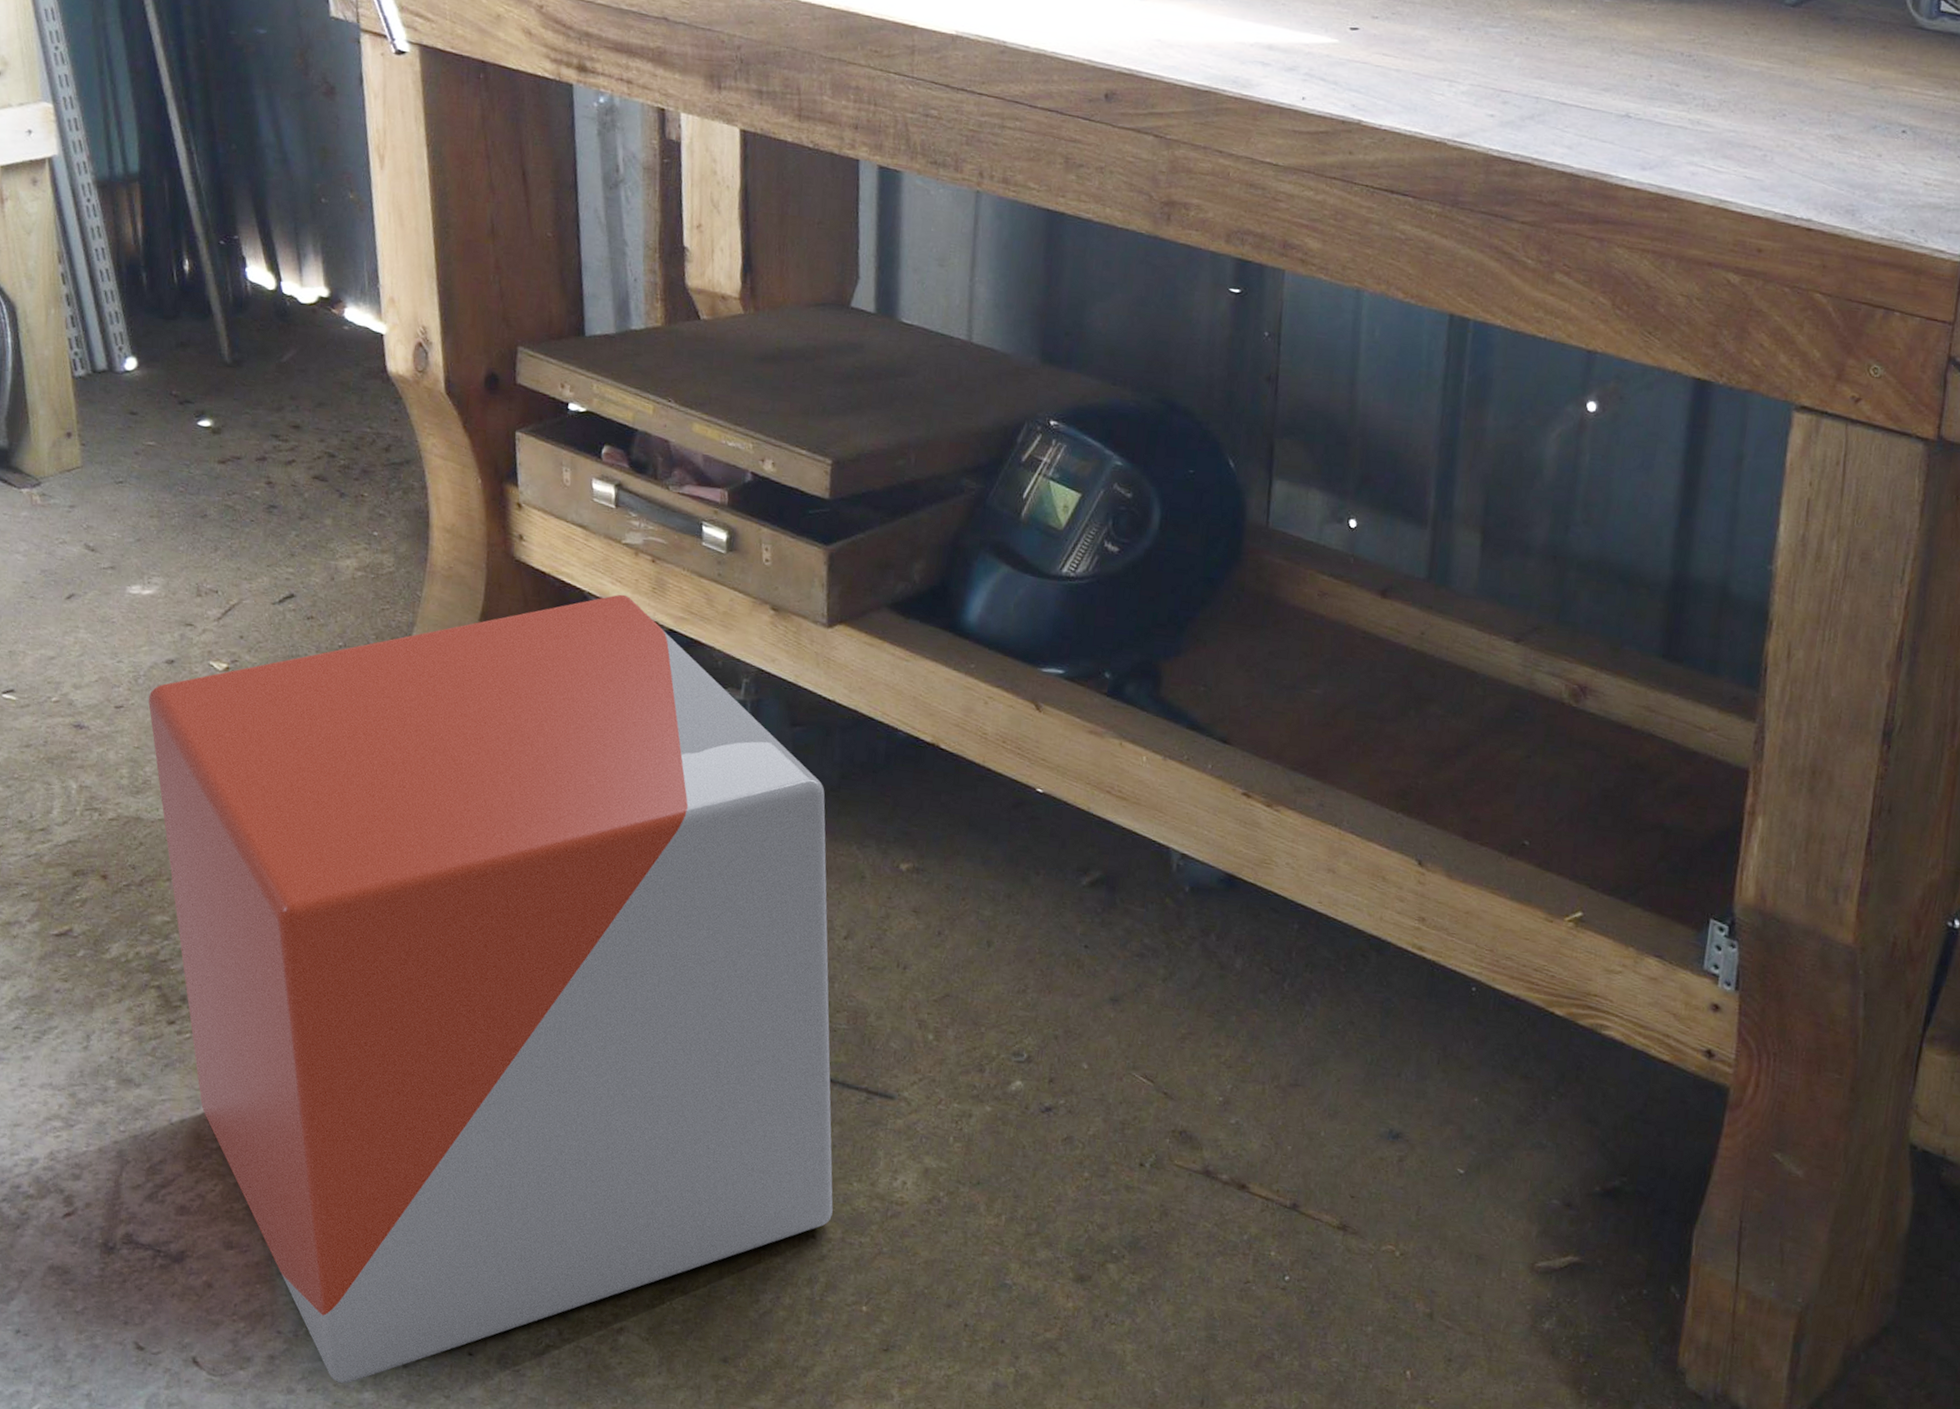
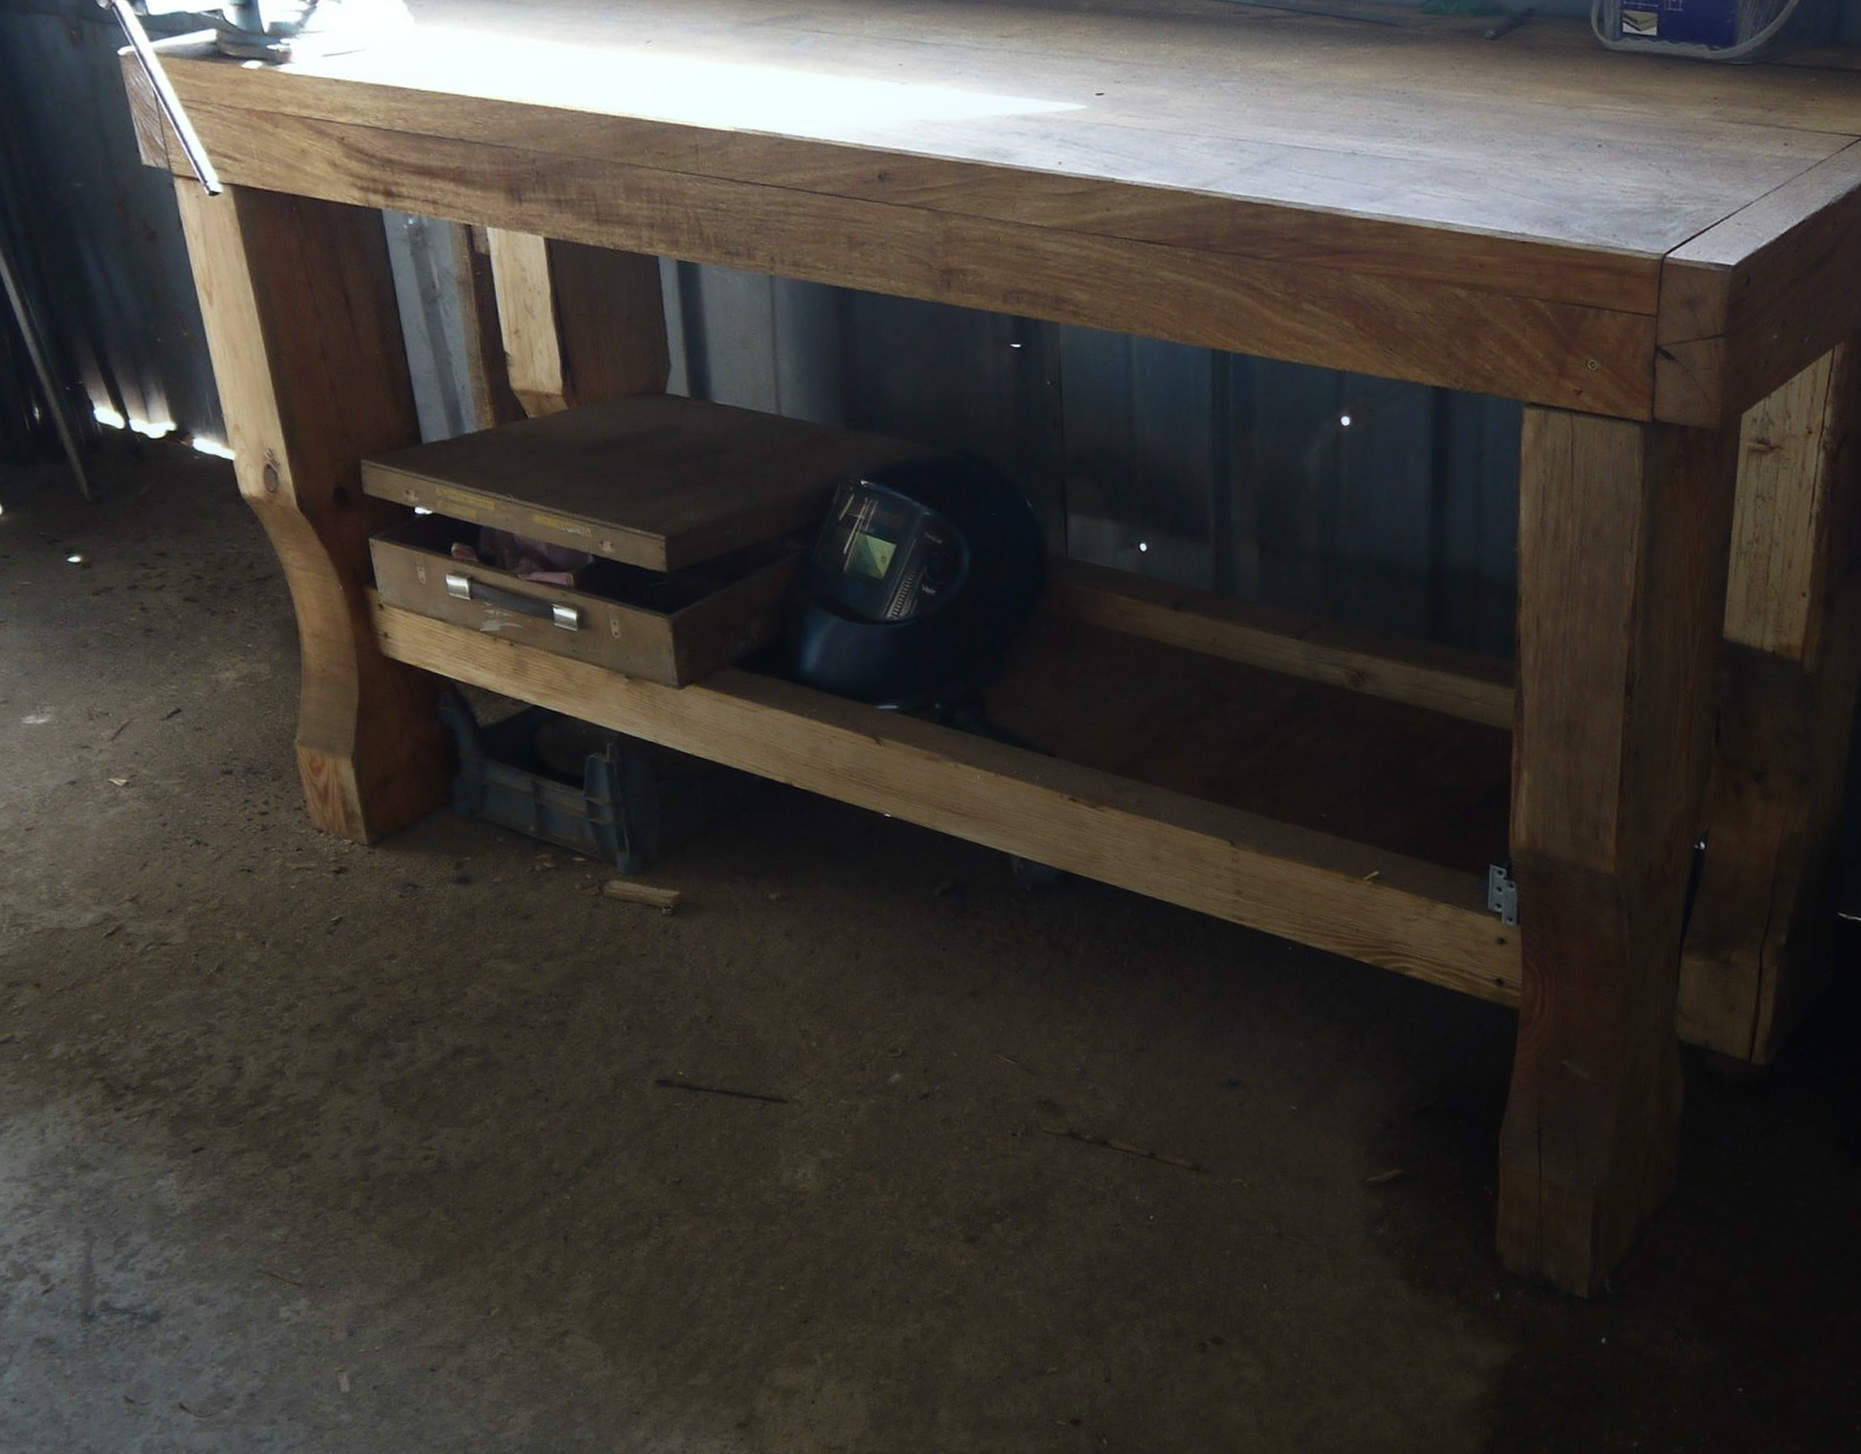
stool: present [148,594,833,1384] -> none [56,678,744,1410]

